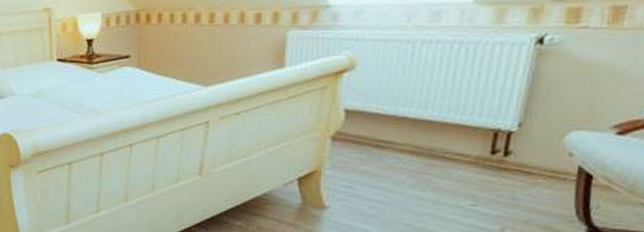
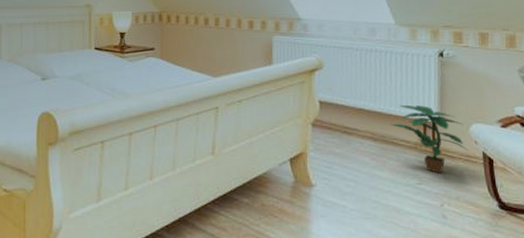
potted plant: none [445,110,557,193] -> present [391,104,469,173]

